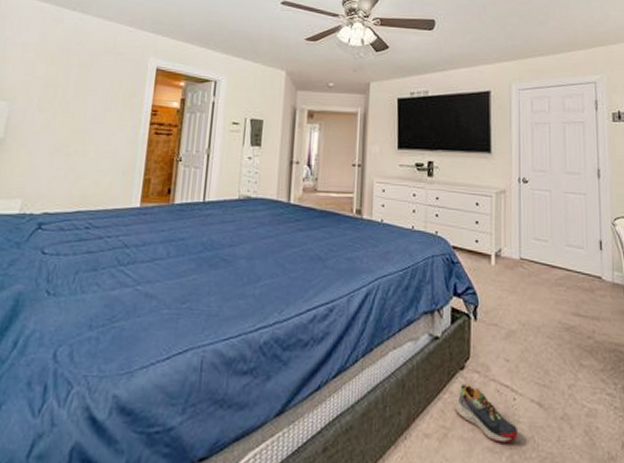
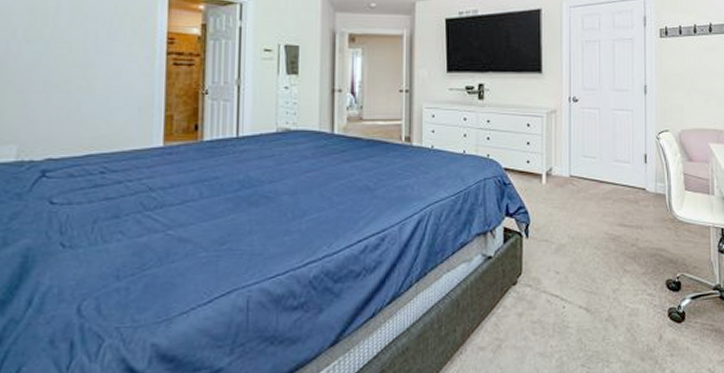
shoe: present [454,385,517,443] -> none [507,298,566,348]

